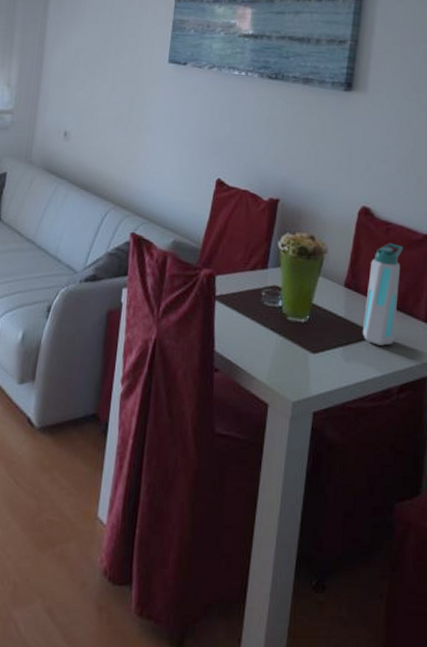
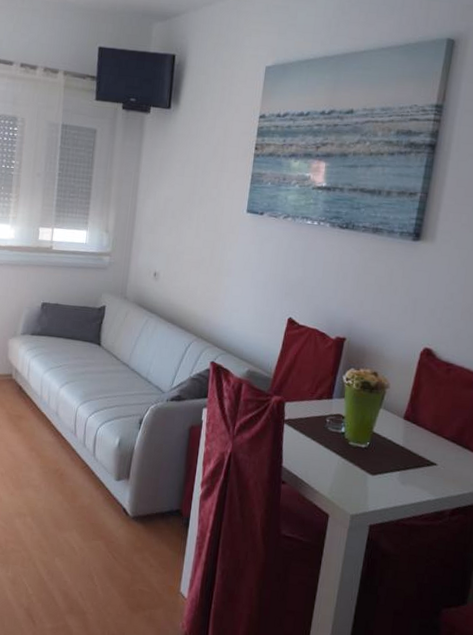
water bottle: present [362,243,404,346] -> none [418,382,463,473]

